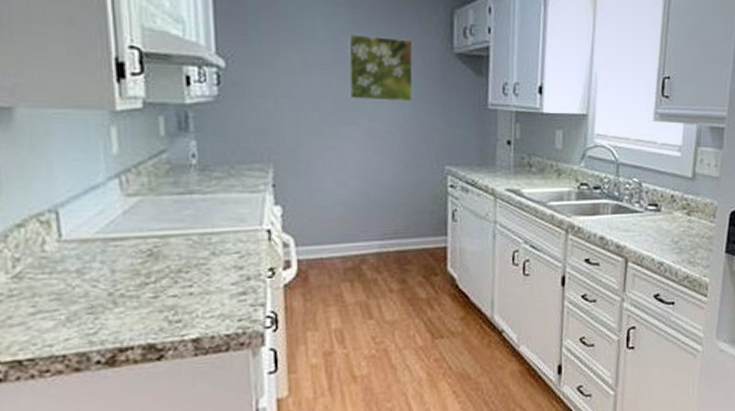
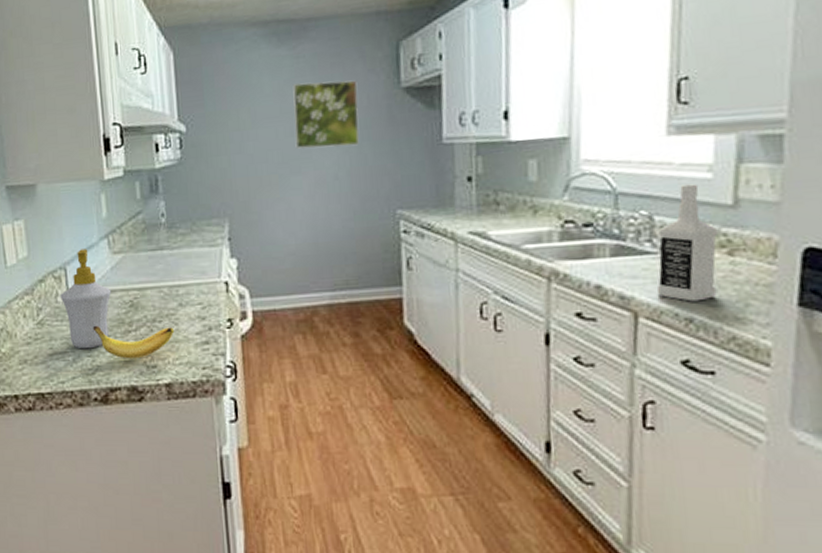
soap bottle: none [48,189,123,306] -> present [60,249,112,349]
banana: none [95,277,205,315] -> present [92,325,175,359]
vodka: none [641,160,682,250] -> present [656,184,719,302]

